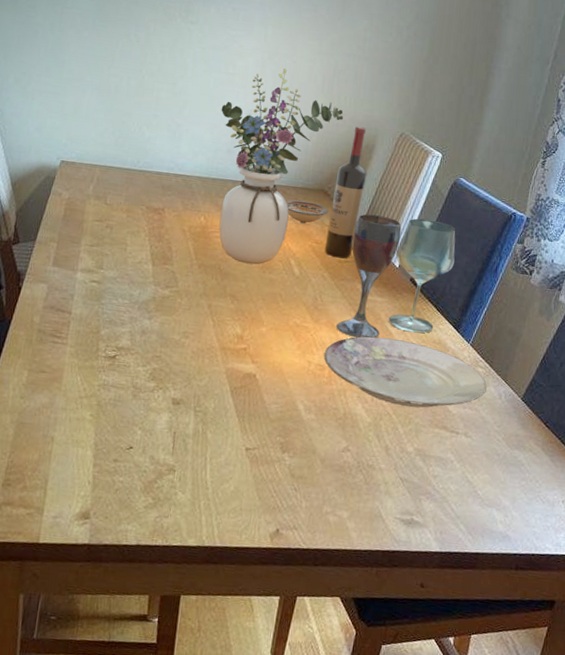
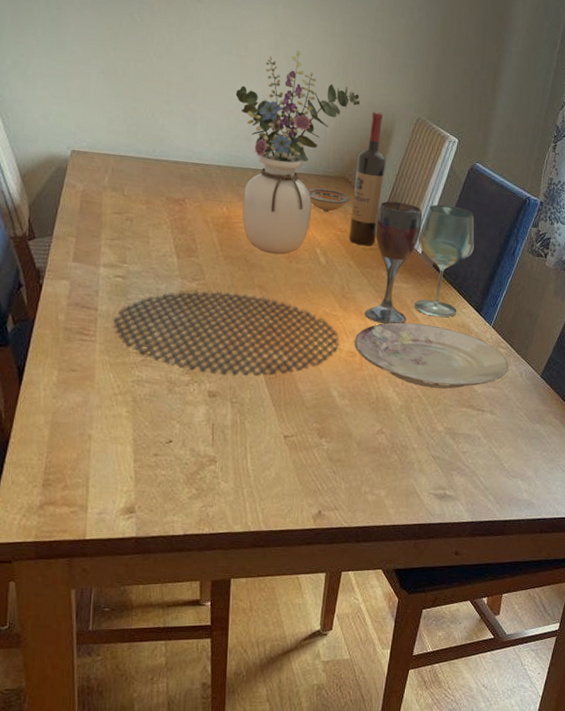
place mat: none [86,297,309,384] -> present [114,290,339,375]

